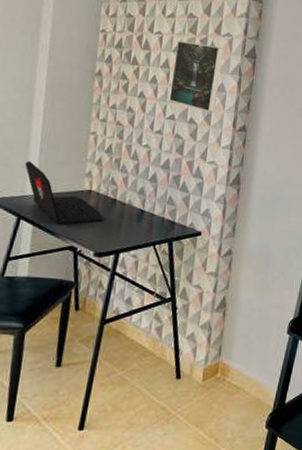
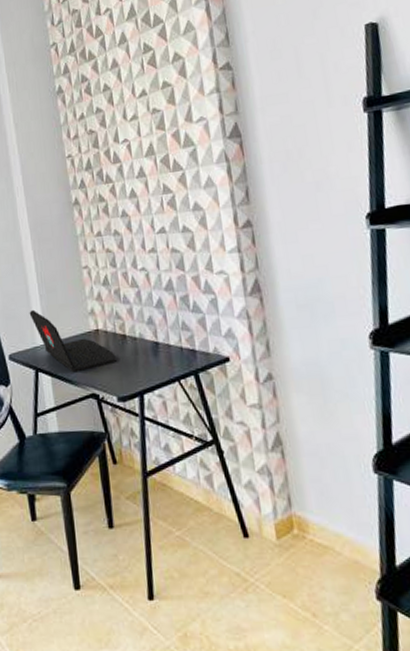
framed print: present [169,40,225,113] -> none [147,135,209,215]

